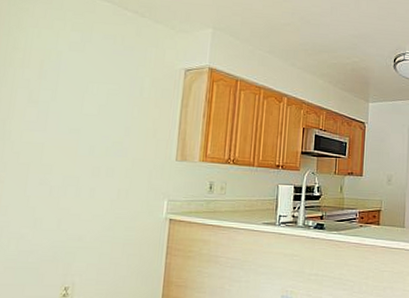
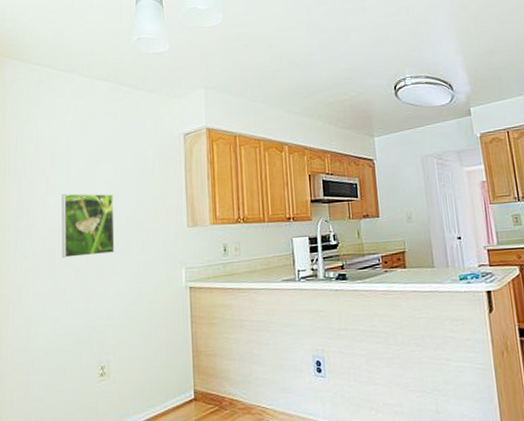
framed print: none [36,109,103,177] -> present [62,193,115,258]

